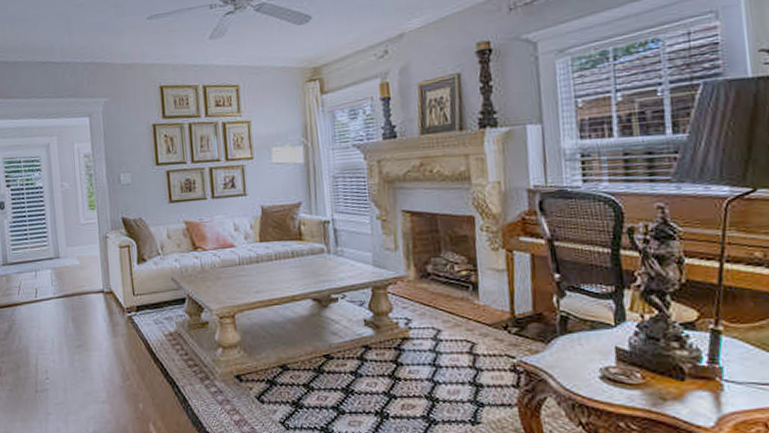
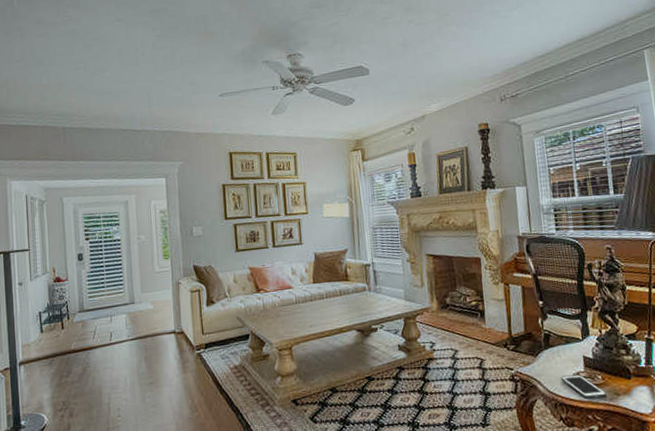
cell phone: none [581,370,649,402] -> present [560,374,607,399]

